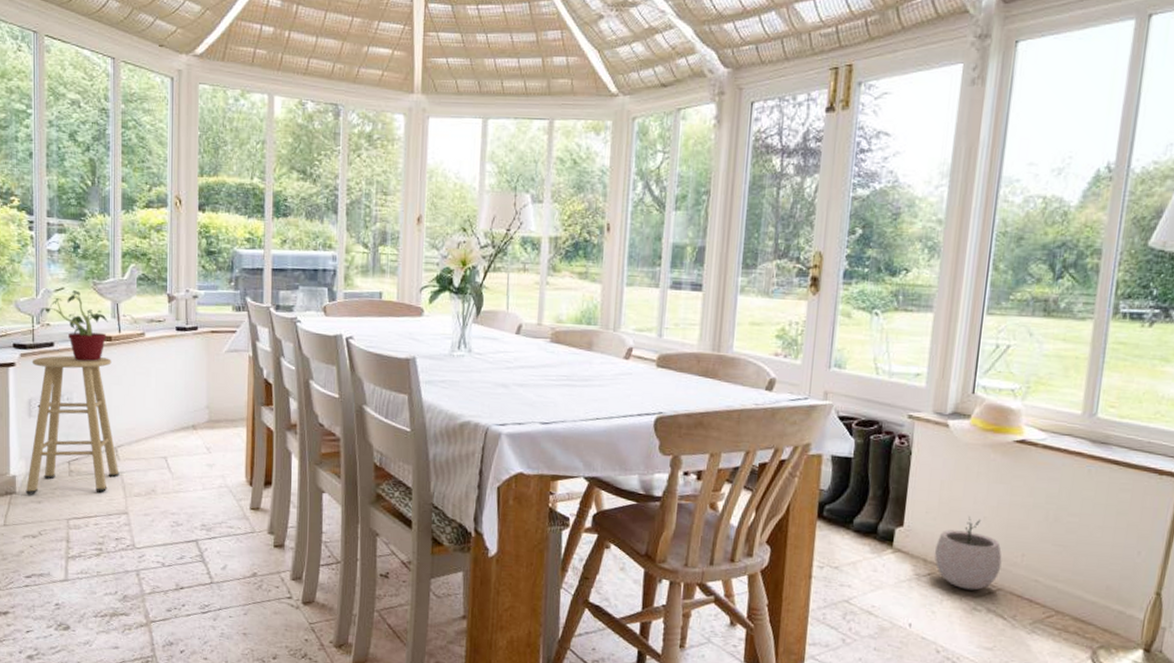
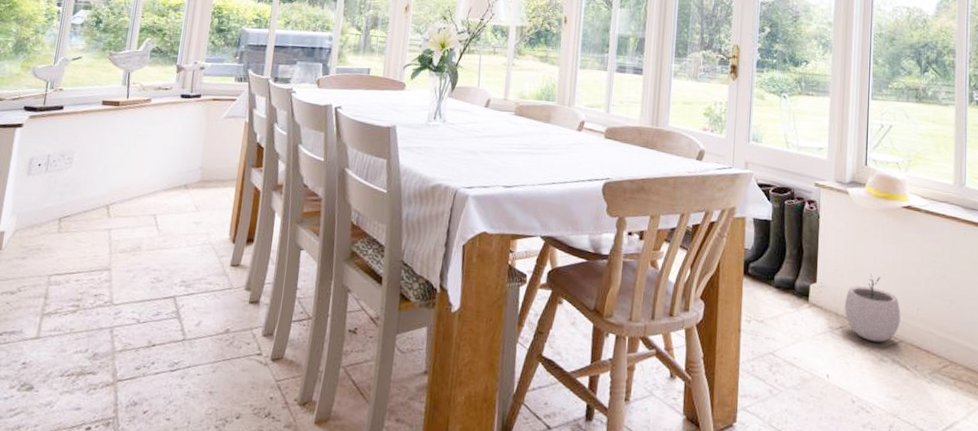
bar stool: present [25,355,119,495] -> none [11,118,116,251]
potted plant: present [37,290,108,362] -> none [52,59,119,125]

